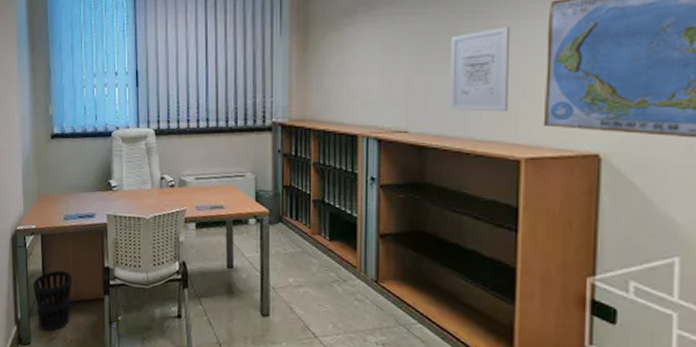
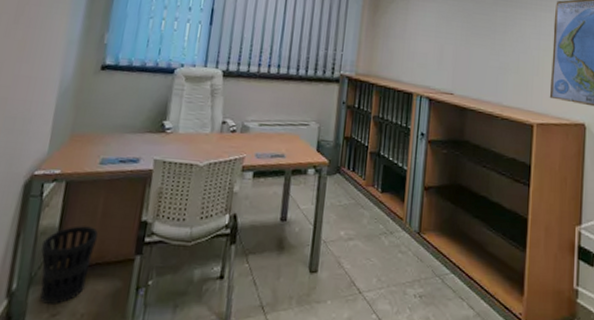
wall art: present [450,26,509,113] -> none [486,15,530,84]

